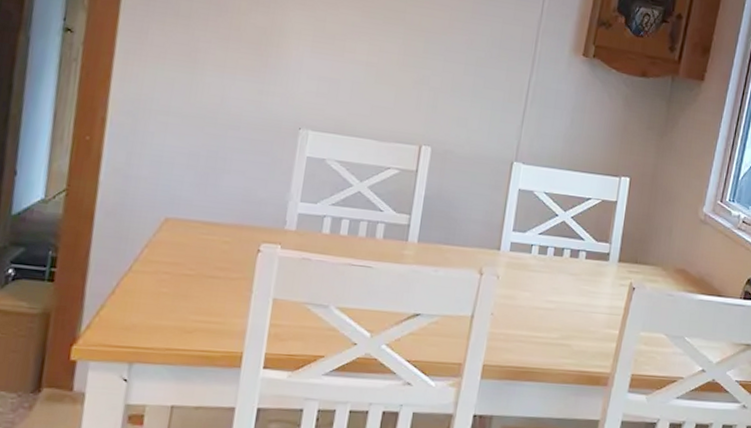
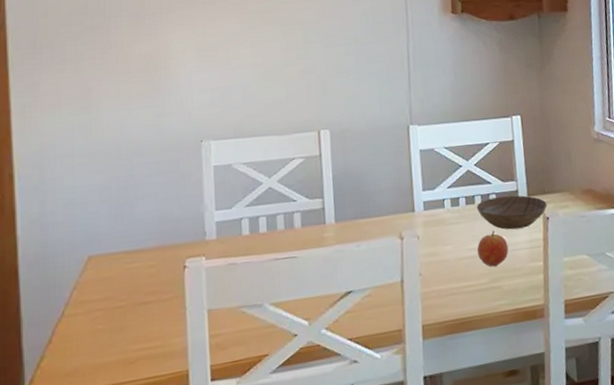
fruit: none [554,287,587,325] -> present [476,230,509,268]
bowl: none [563,254,637,293] -> present [476,195,547,230]

